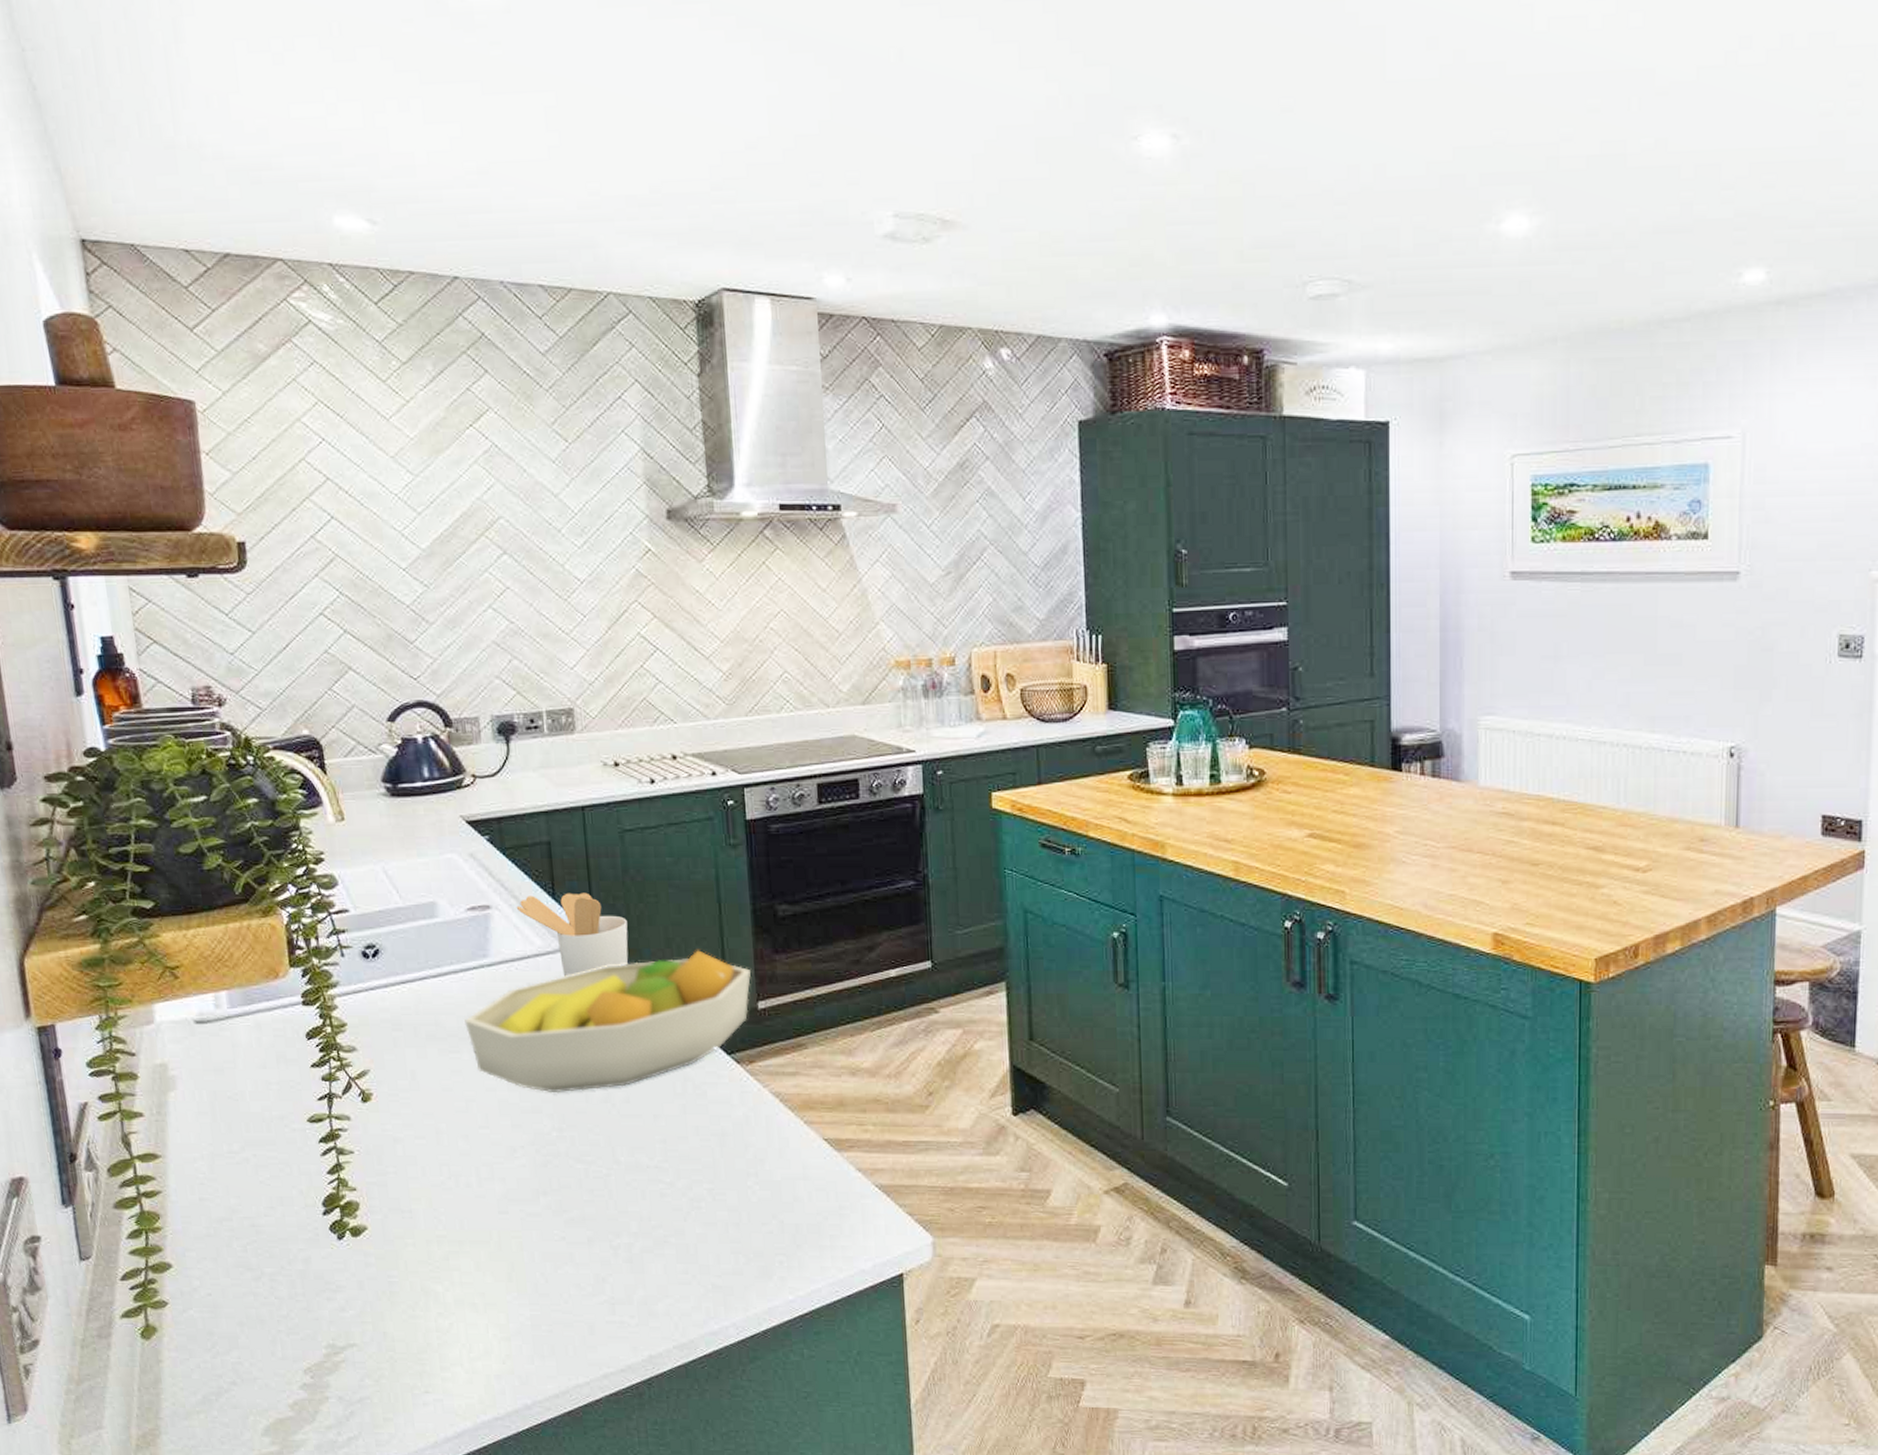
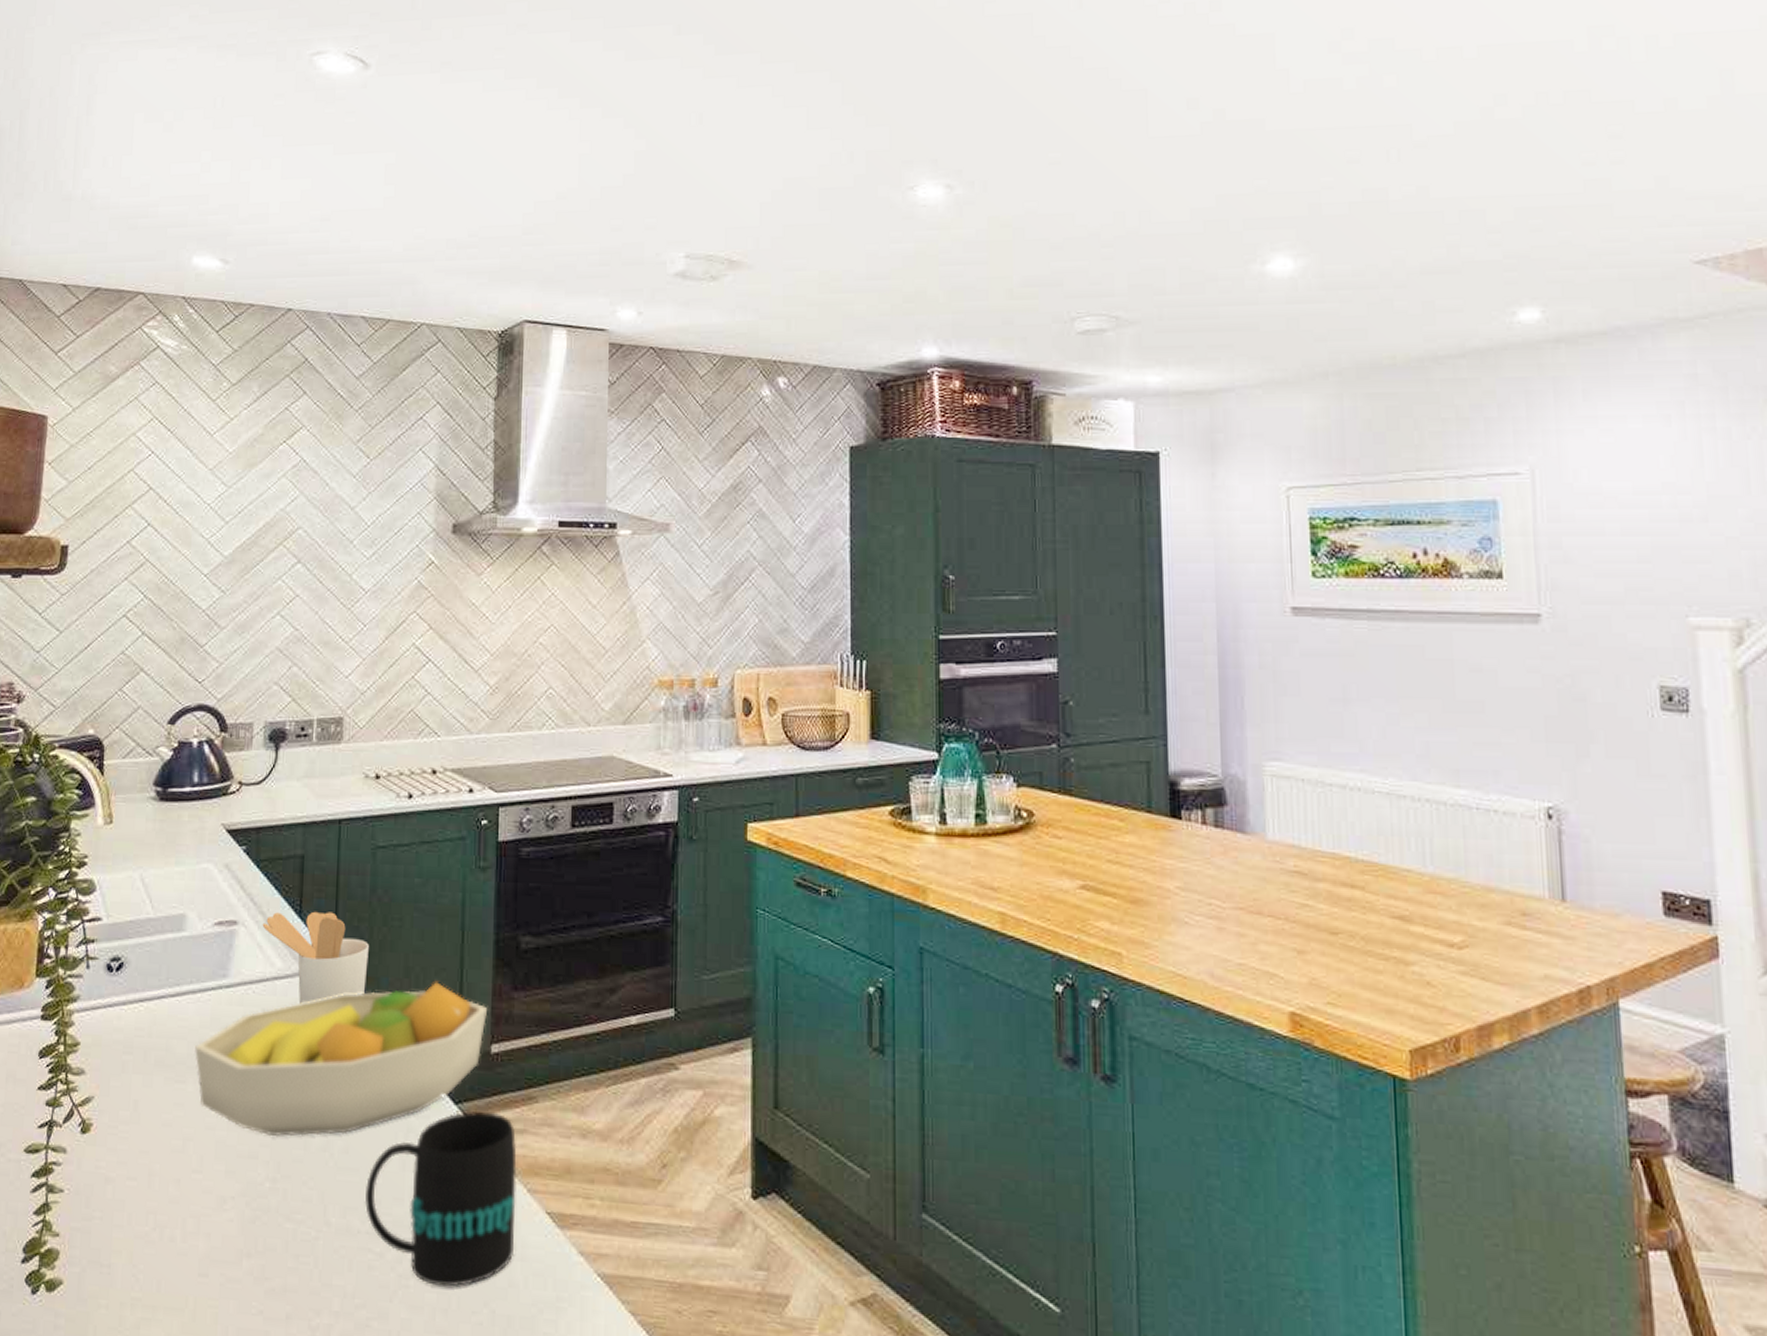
mug: none [650,1059,796,1205] -> present [364,1111,517,1287]

